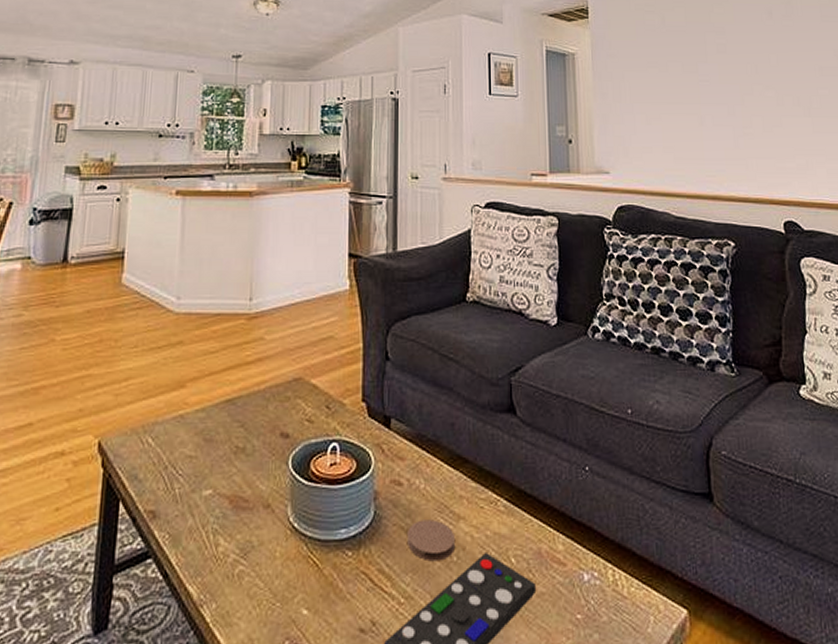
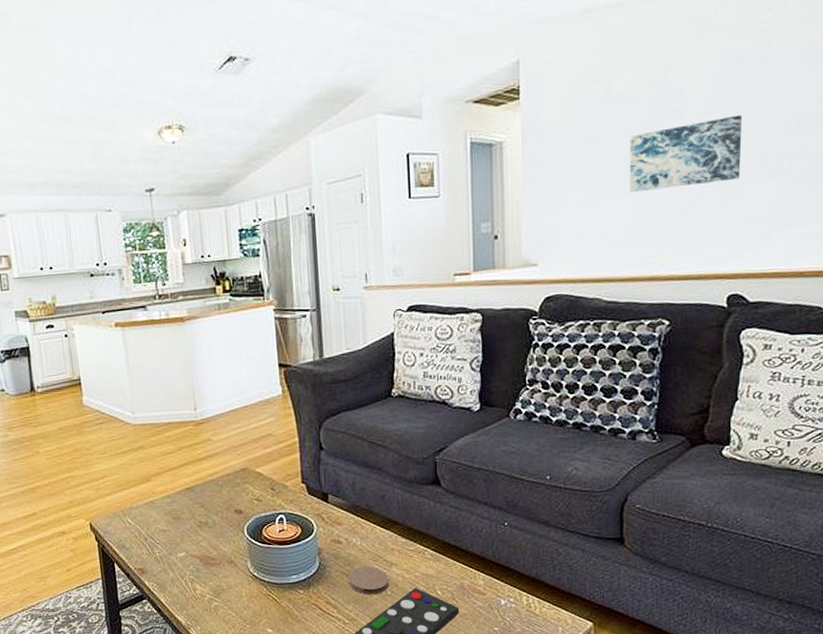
wall art: none [684,56,781,114] -> present [629,114,743,193]

